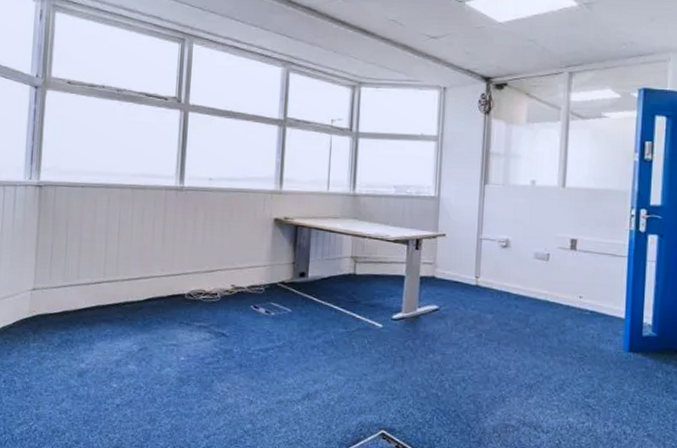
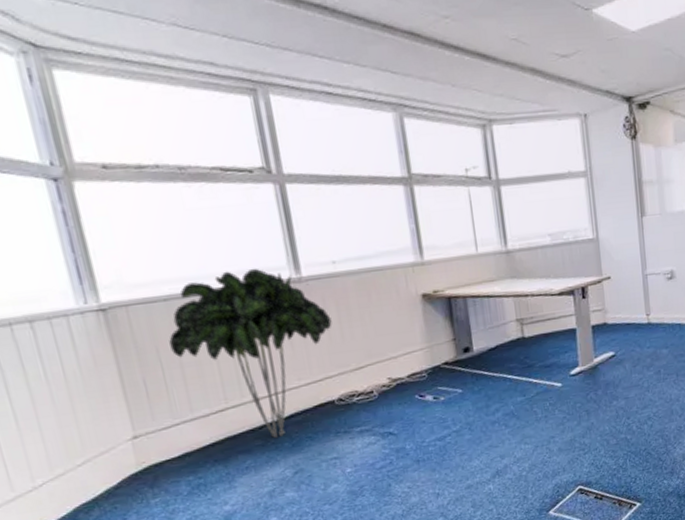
indoor plant: none [76,172,198,315] -> present [169,268,332,438]

